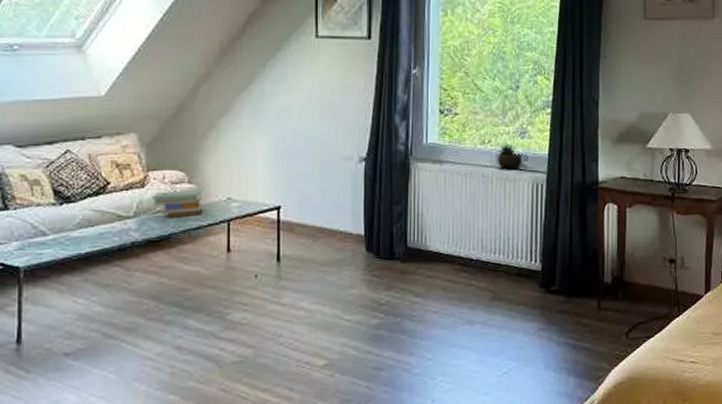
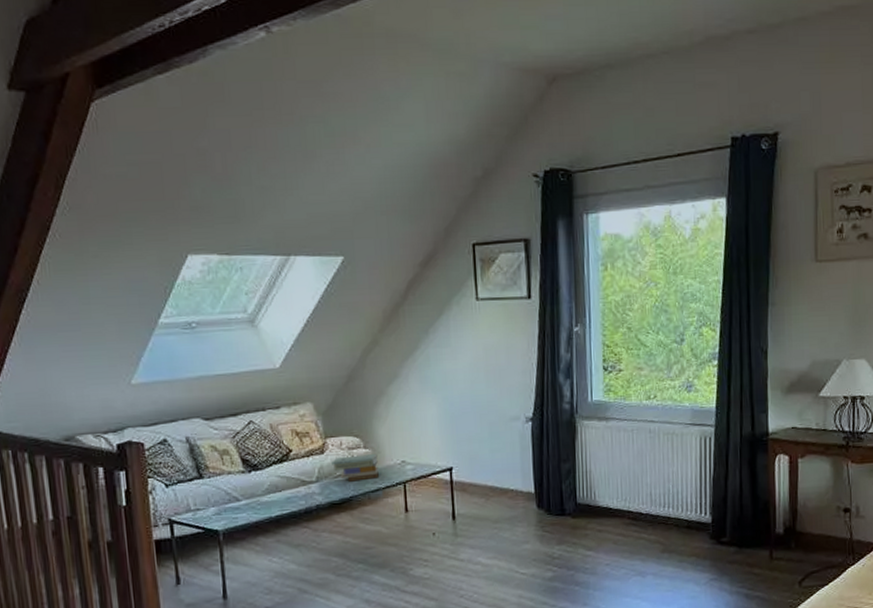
succulent plant: present [494,143,522,171] -> none [661,398,689,426]

